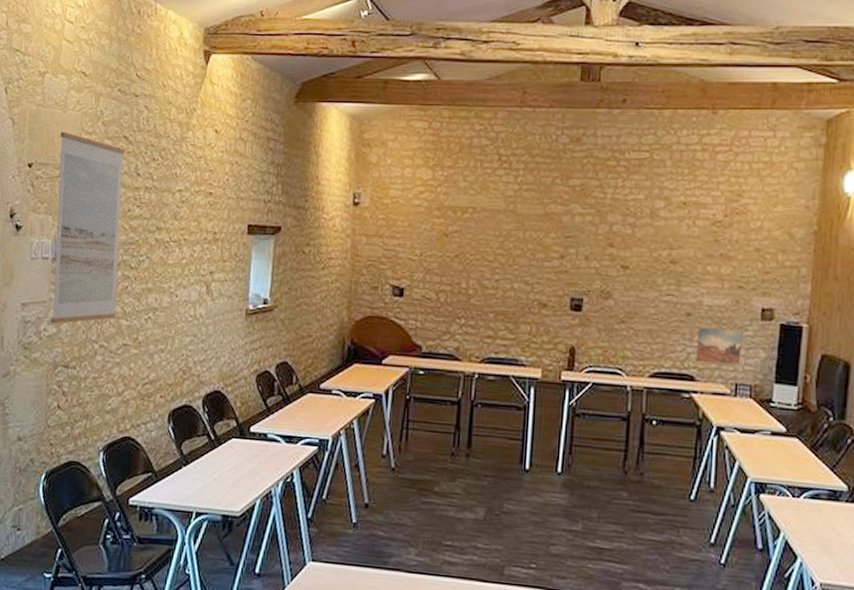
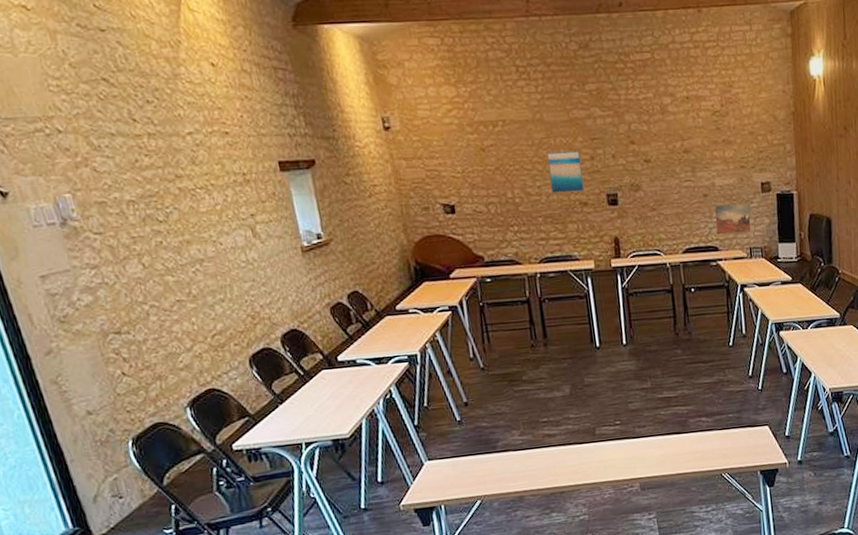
wall art: present [50,131,125,324] -> none [19,78,159,293]
wall art: none [509,245,549,291] -> present [547,150,585,194]

